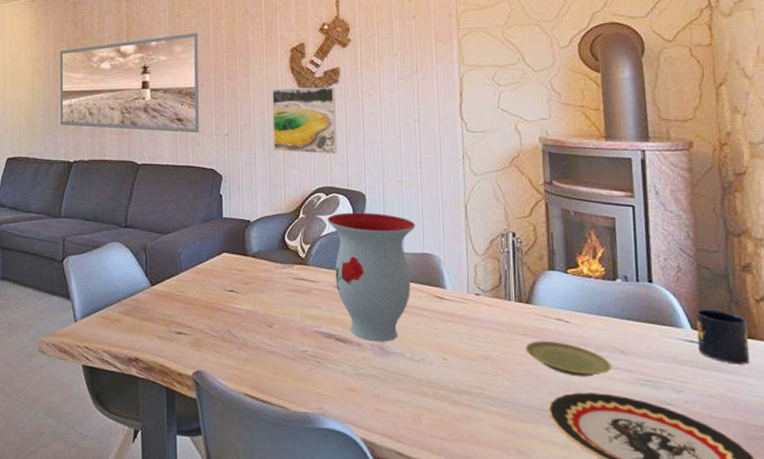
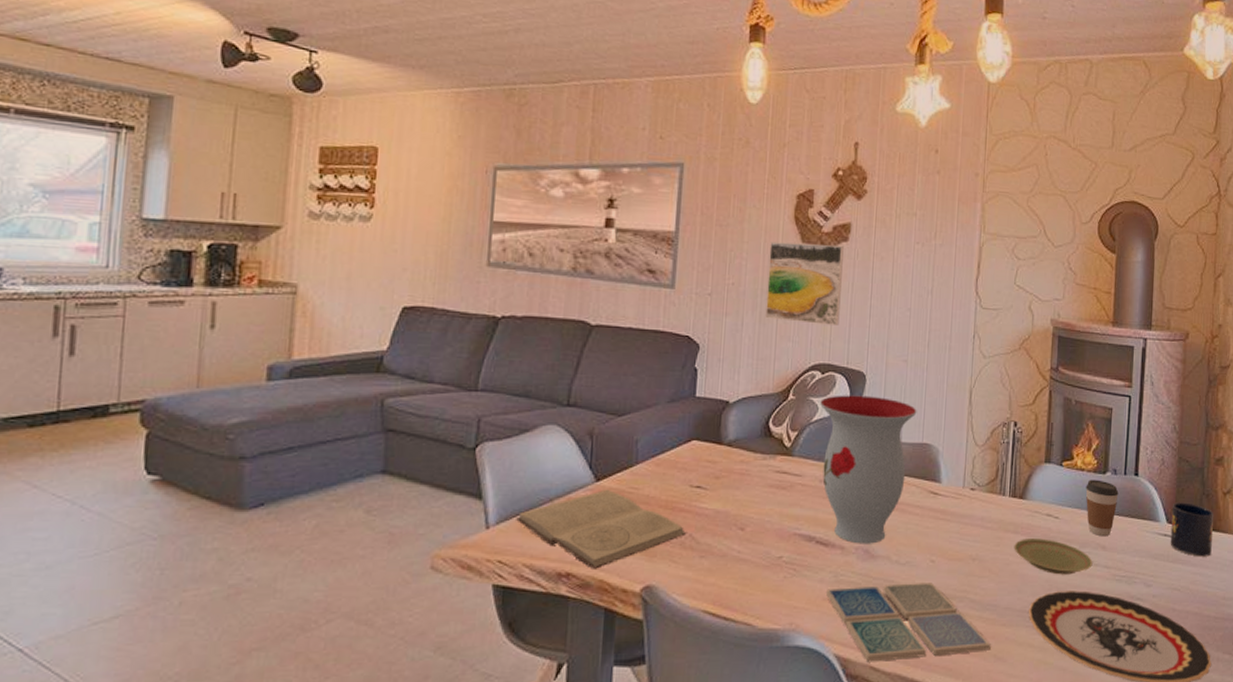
book: none [95,292,226,356] -> present [516,489,687,569]
drink coaster: none [349,378,512,448] -> present [826,583,991,662]
coffee cup: none [595,286,633,341] -> present [1085,479,1119,537]

